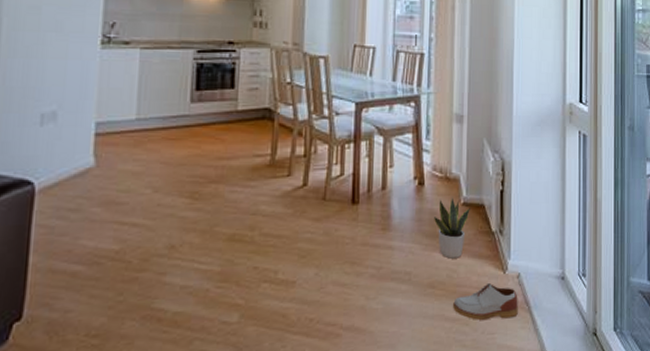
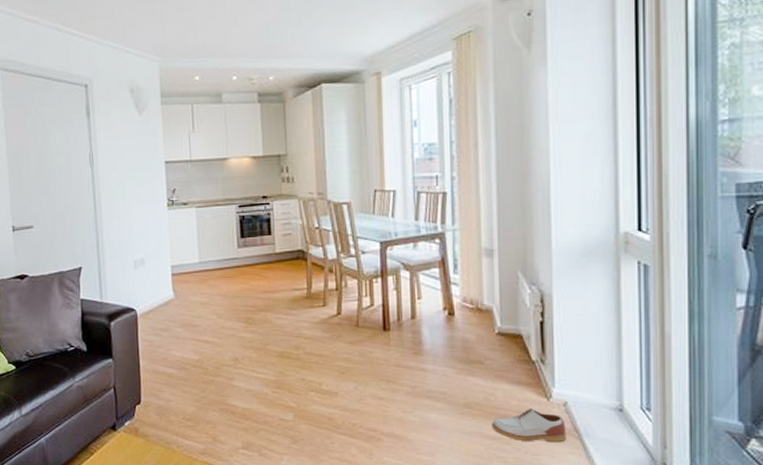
potted plant: present [434,197,470,259] -> none [467,327,506,383]

